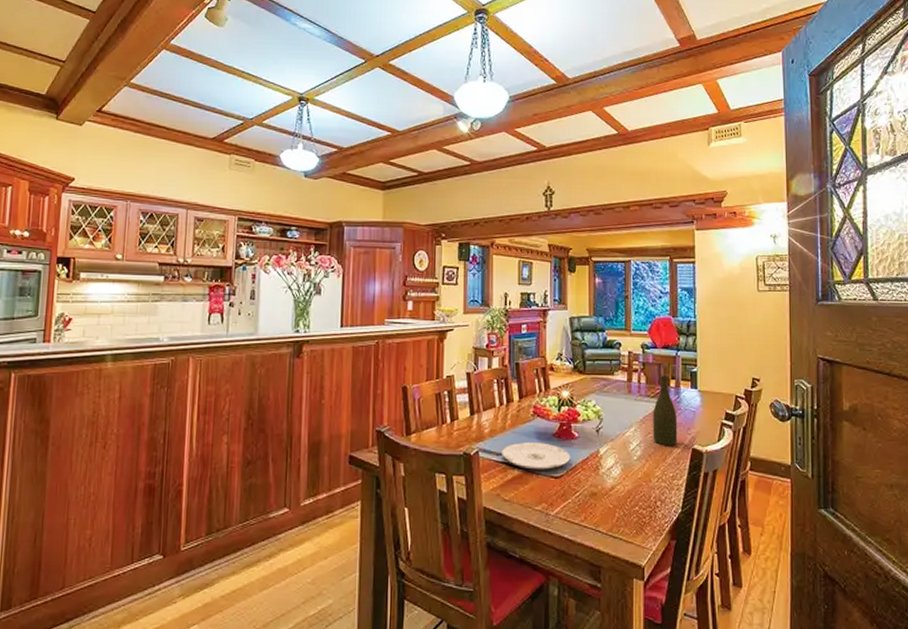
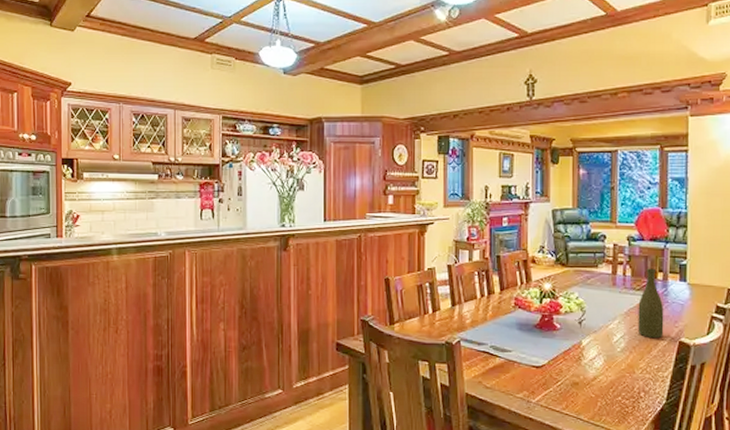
plate: present [502,442,571,470] -> none [483,333,553,360]

